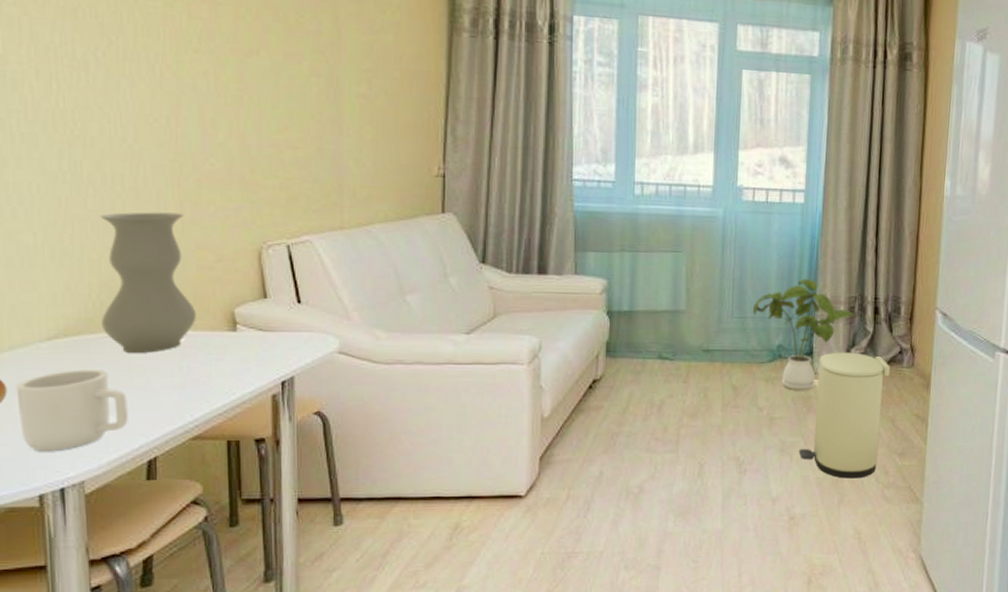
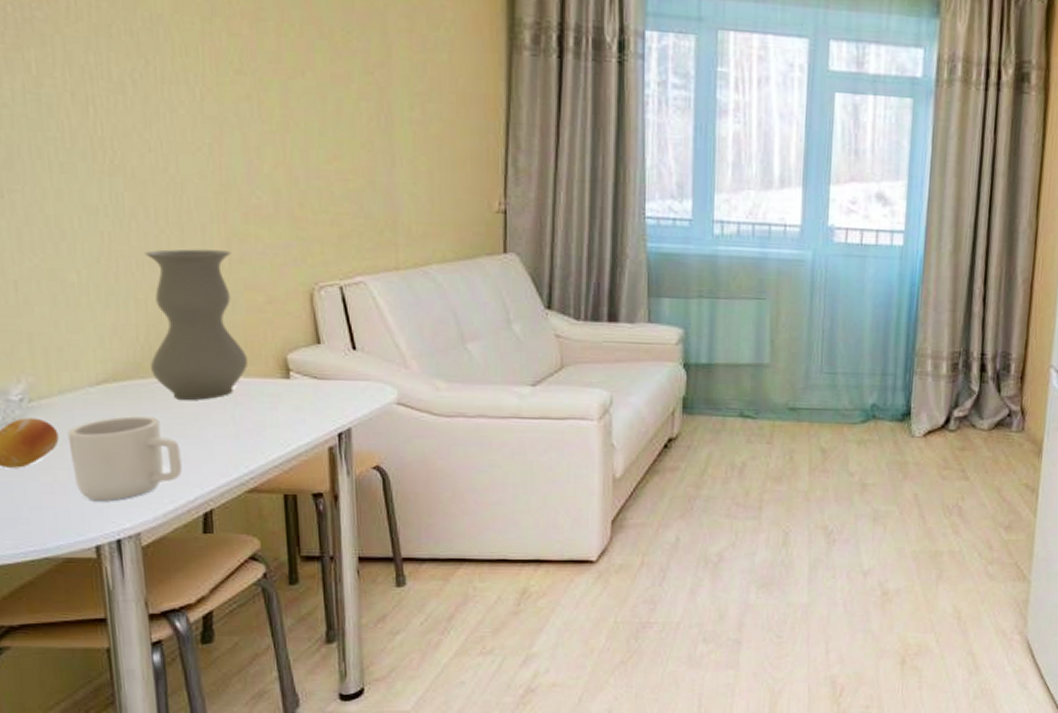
house plant: present [753,278,857,390] -> none [844,330,960,454]
pedal bin: present [798,352,890,479] -> none [893,413,997,553]

